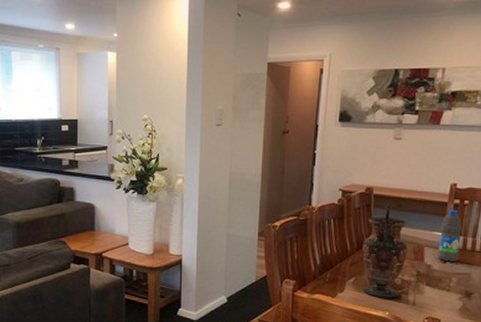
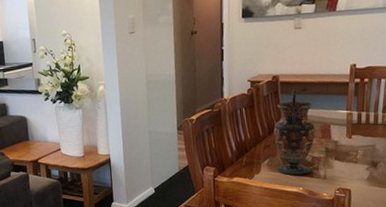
water bottle: present [437,209,462,262] -> none [342,88,364,137]

